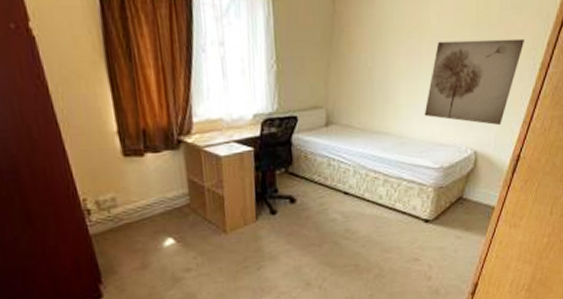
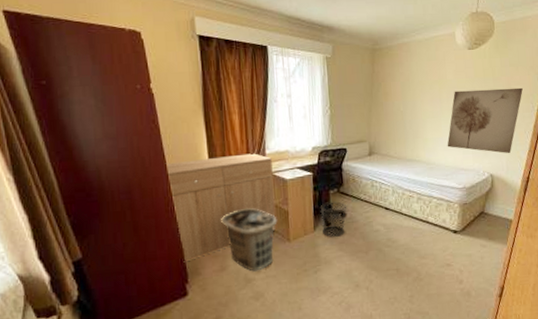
dresser: none [61,121,208,259] -> present [166,153,276,262]
clothes hamper: none [138,192,210,269] -> present [221,208,278,272]
waste bin: none [263,184,297,229] -> present [320,201,347,238]

